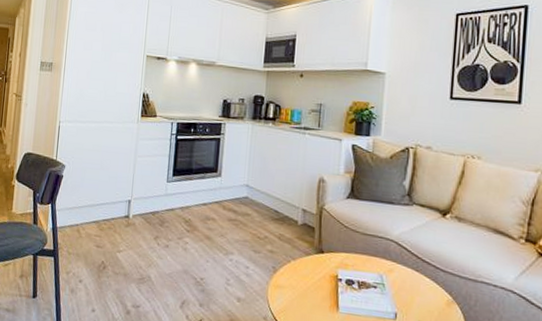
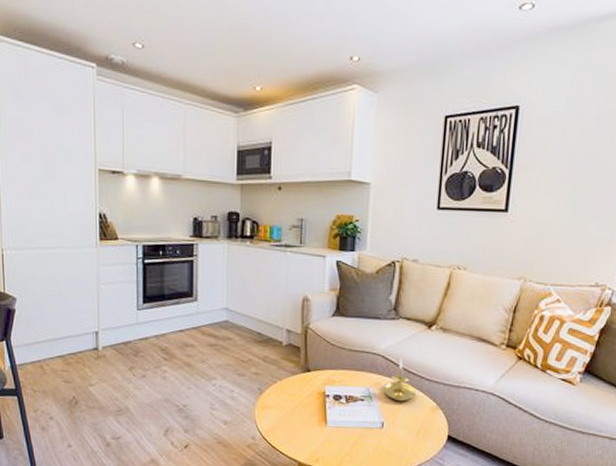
candle holder: none [397,246,430,293] -> present [383,358,415,402]

